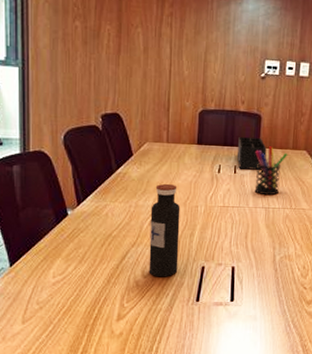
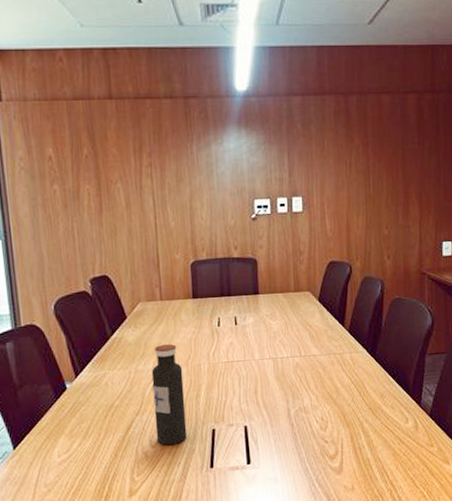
desk organizer: present [237,137,267,170] -> none [235,284,267,320]
pen holder: present [254,146,288,196] -> none [255,291,291,345]

